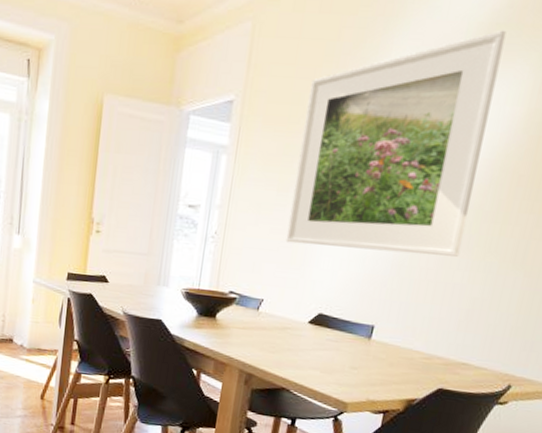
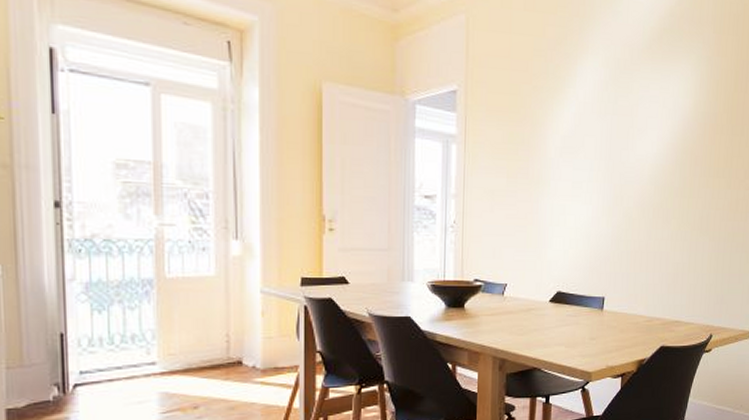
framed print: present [285,30,507,257] -> none [520,34,672,229]

